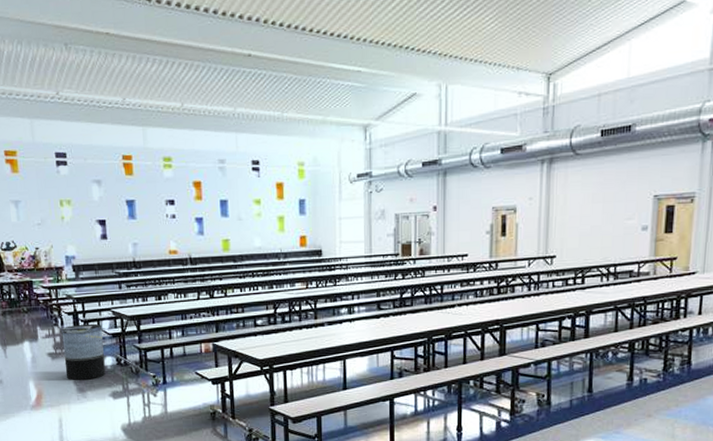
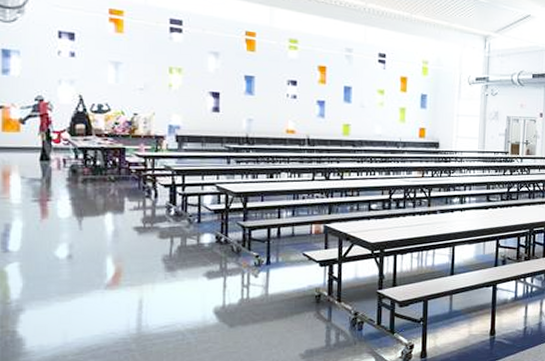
trash can: present [62,323,106,380] -> none [153,197,202,257]

